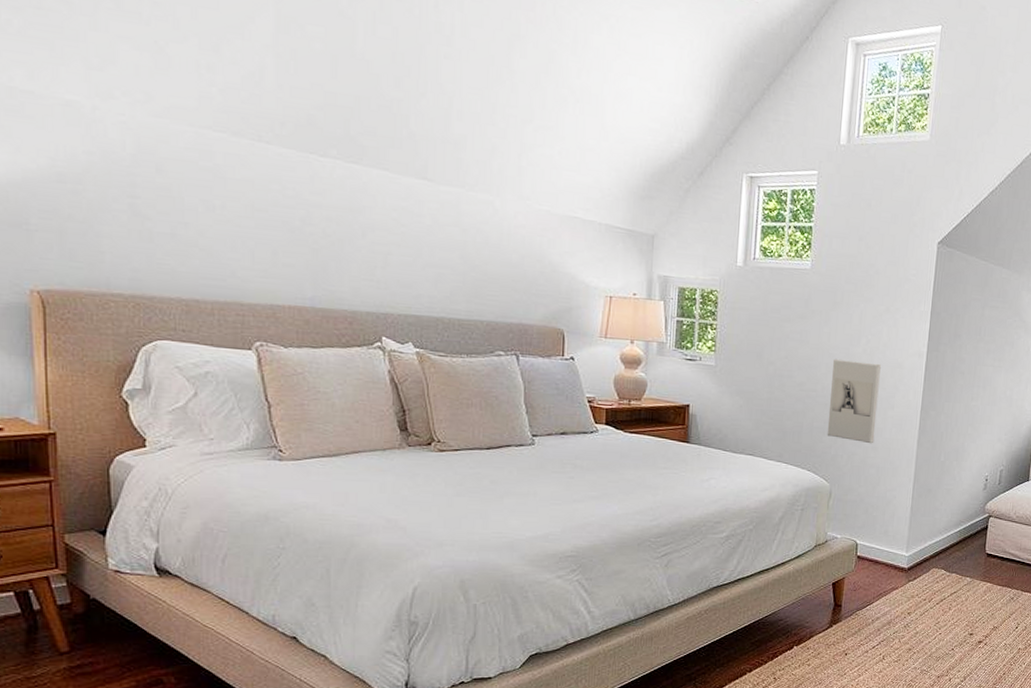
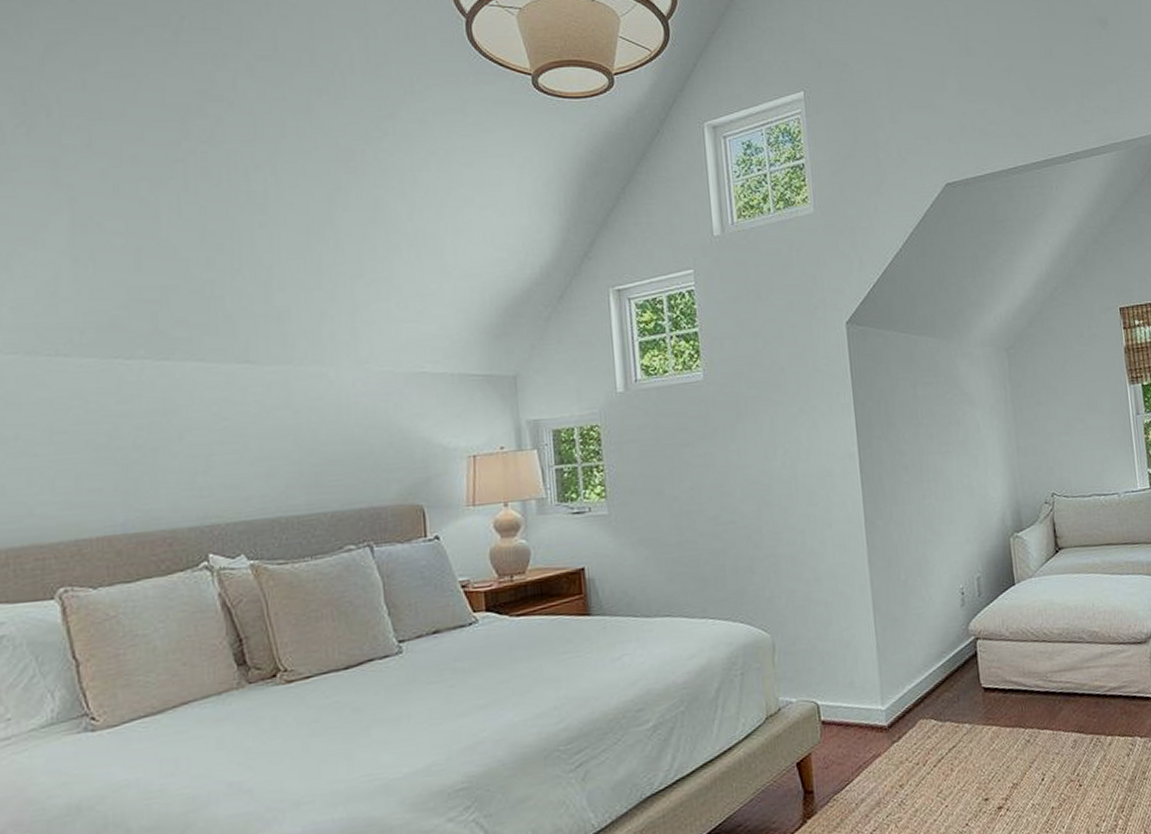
wall sculpture: present [827,358,882,444] -> none [749,475,816,576]

